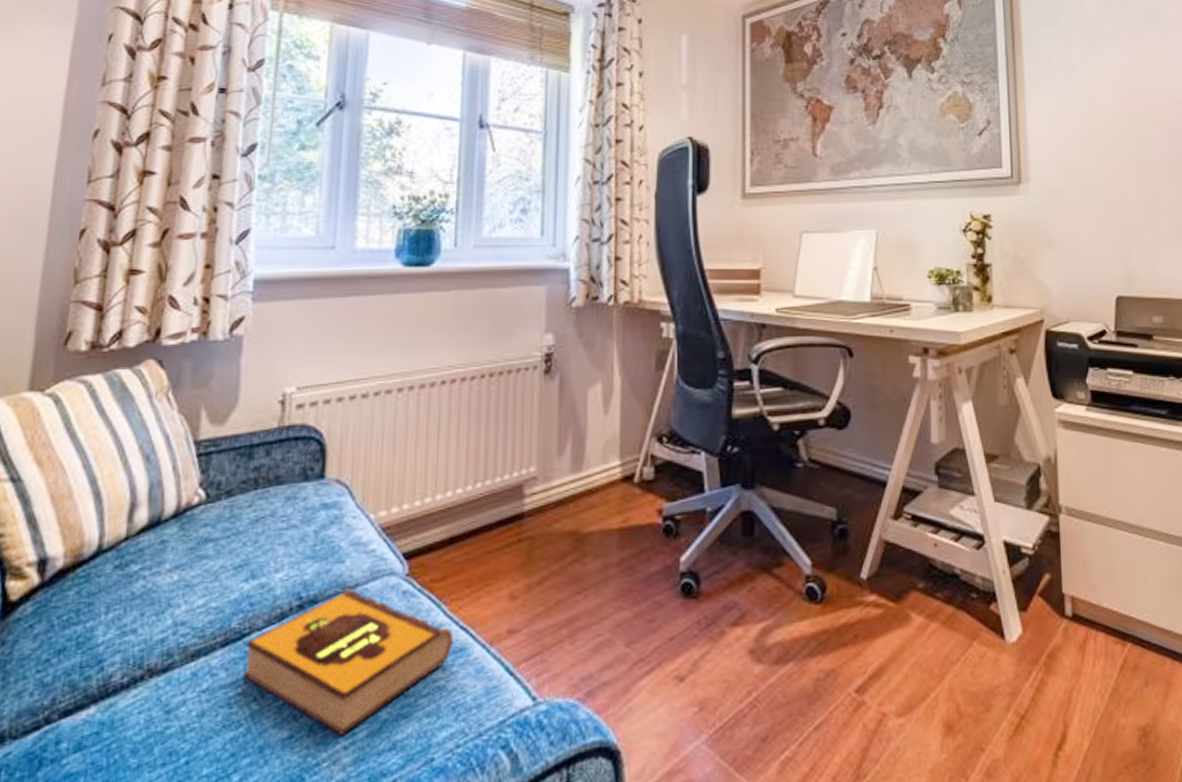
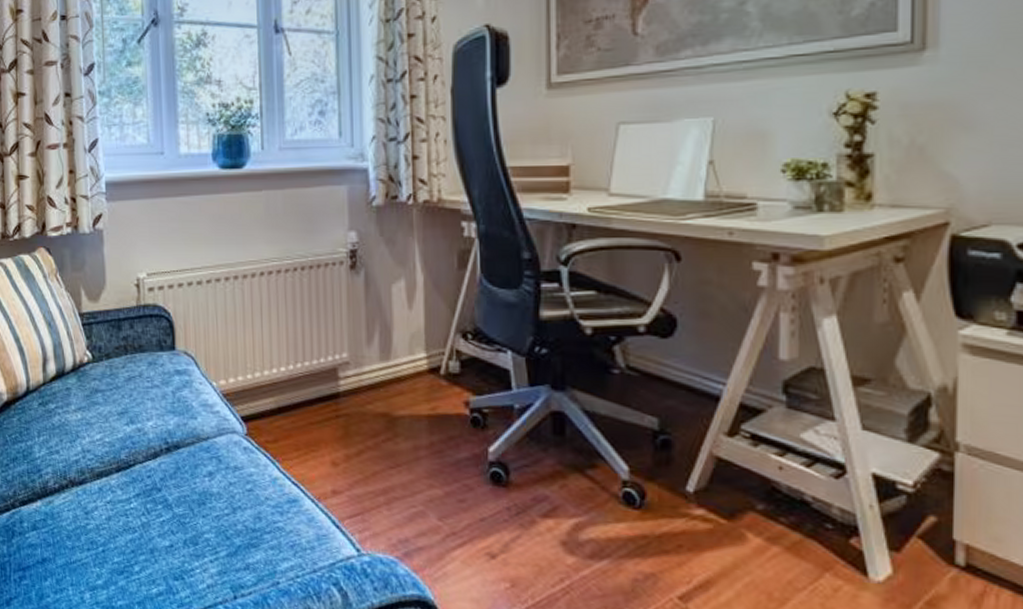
hardback book: present [243,589,453,735] -> none [131,440,287,552]

